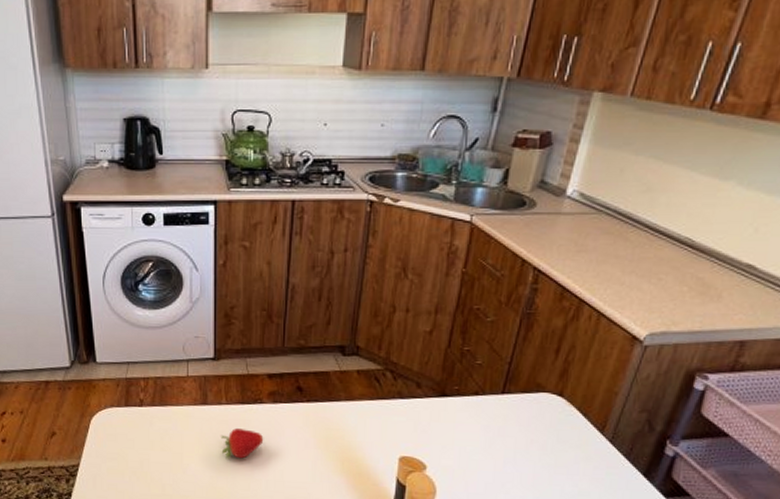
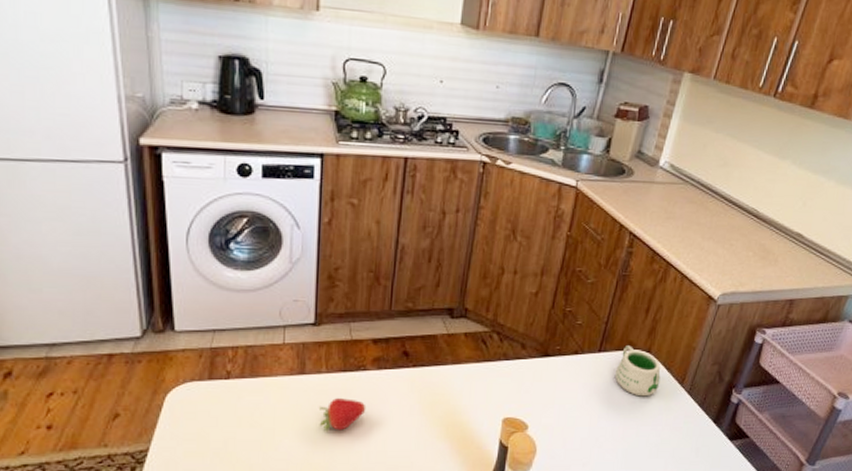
mug: none [522,388,576,443] -> present [615,345,661,397]

